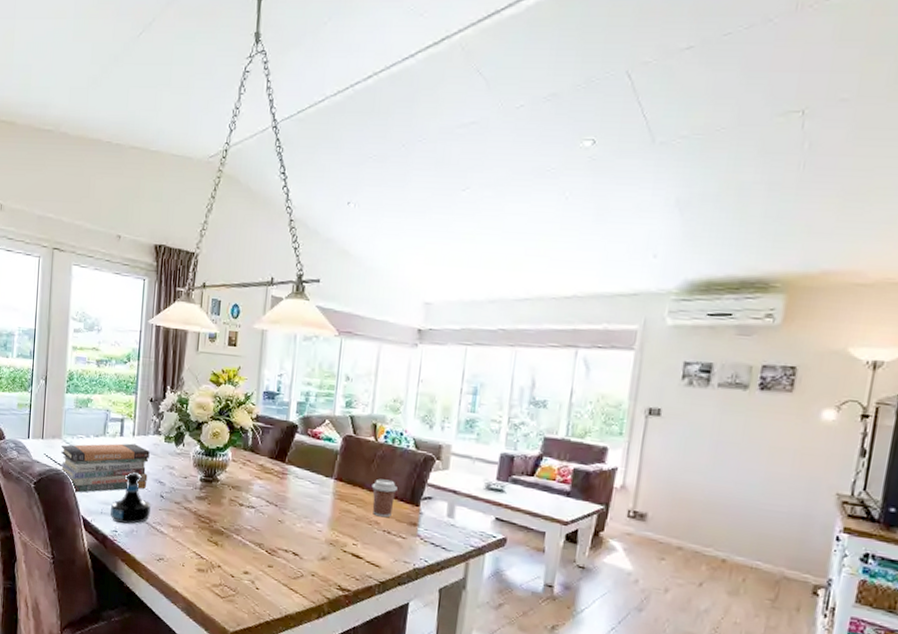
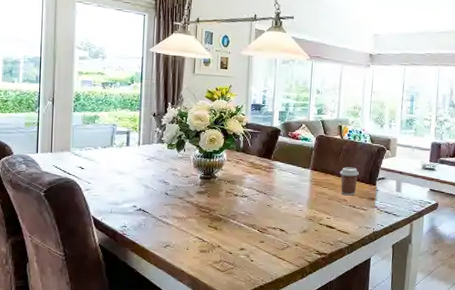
book stack: present [60,443,150,493] -> none [70,151,154,197]
tequila bottle: present [110,472,151,524] -> none [120,176,157,219]

